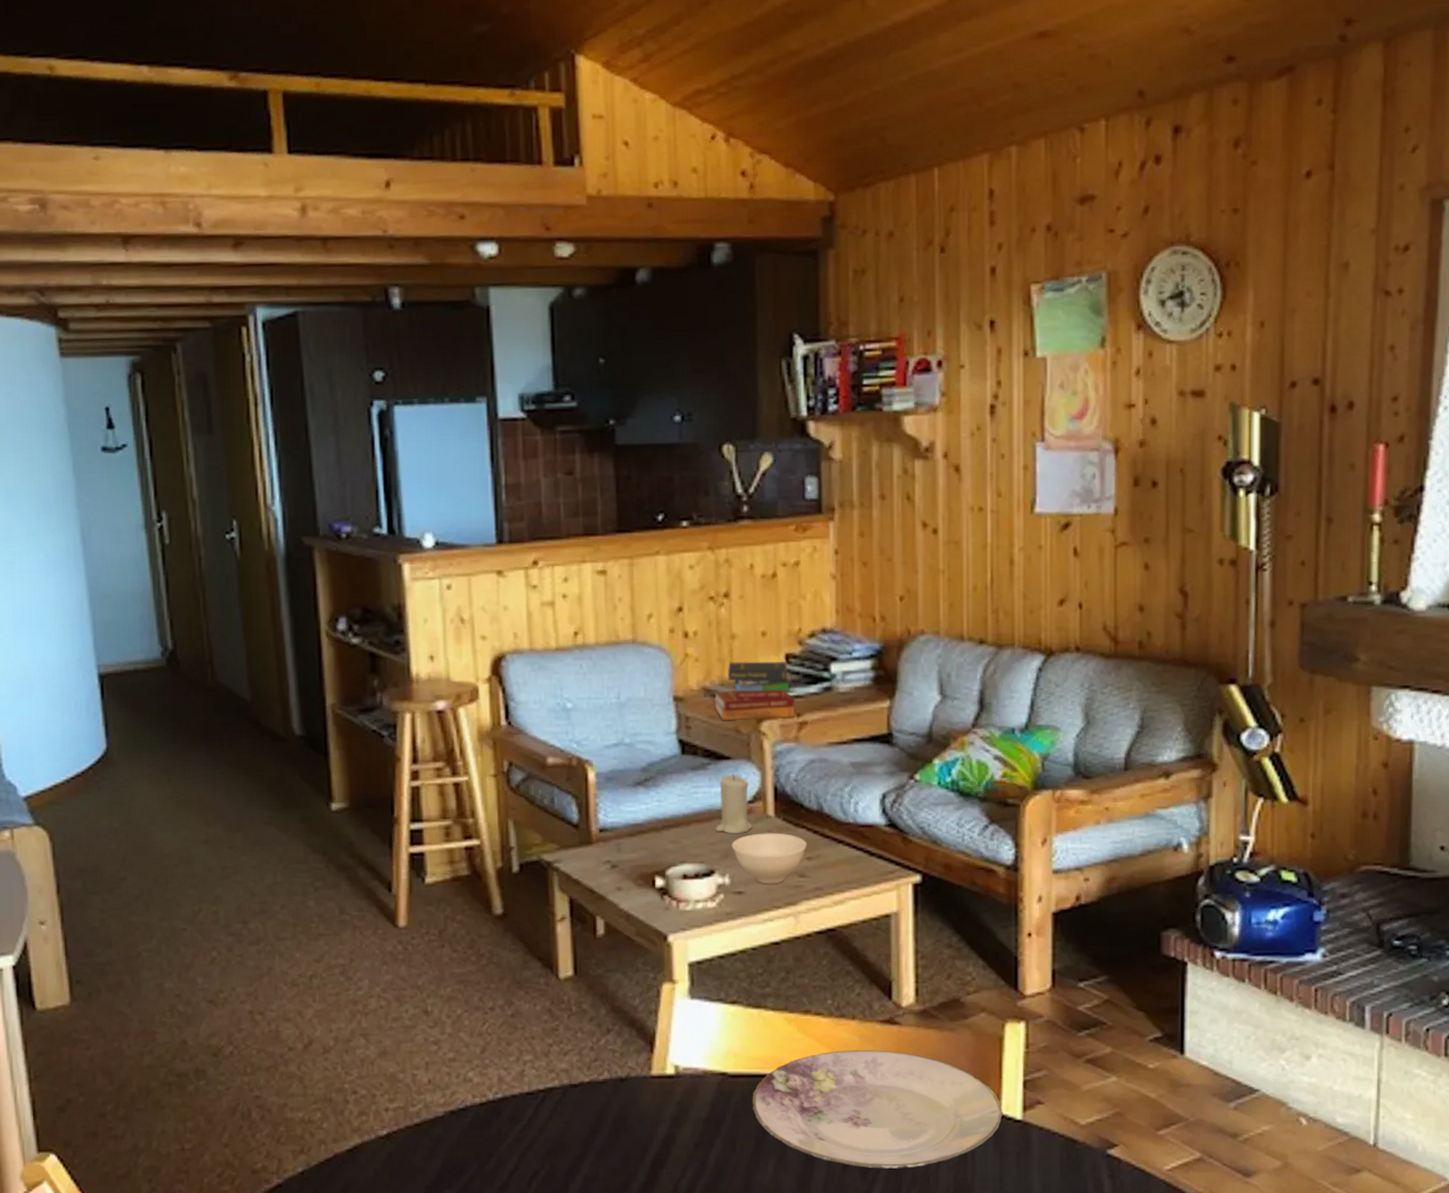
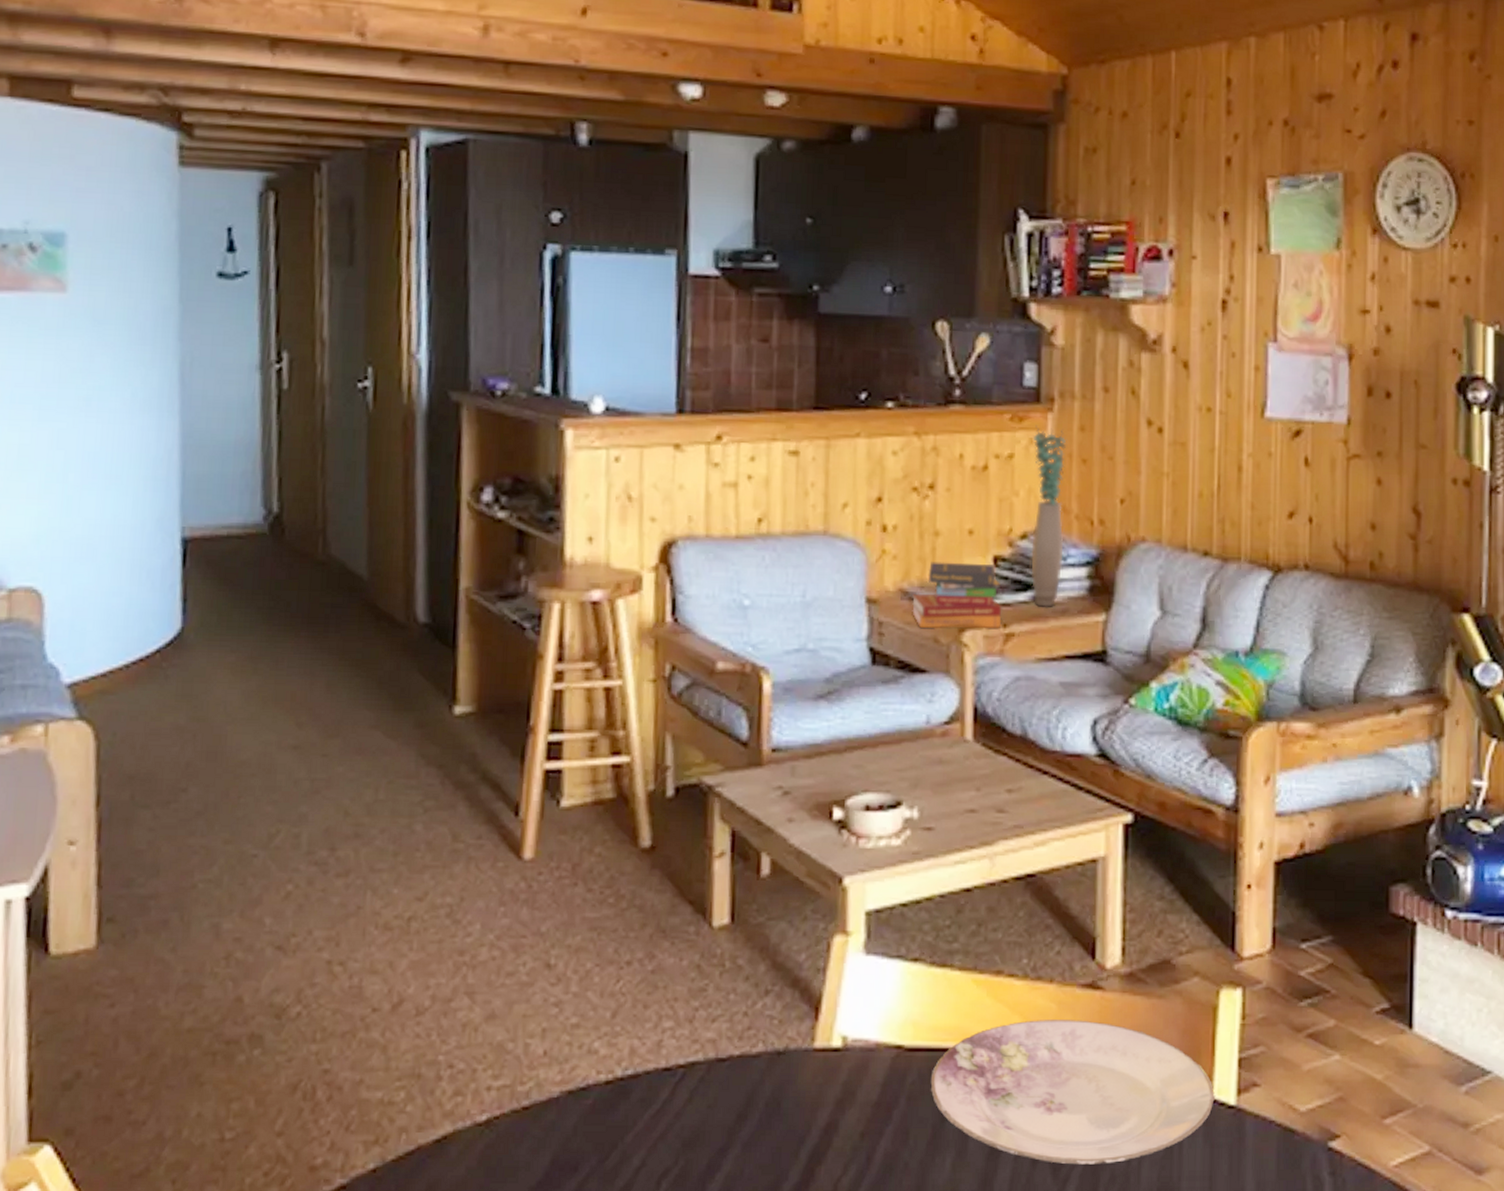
candle: present [715,775,753,835] -> none [905,690,948,760]
bowl: present [732,833,808,884] -> none [923,759,1008,820]
vase: none [816,534,849,698] -> present [1031,425,1067,608]

